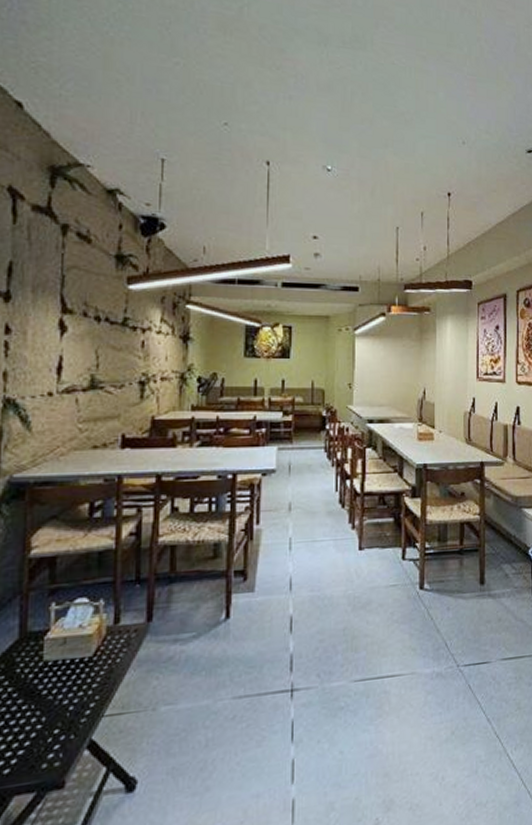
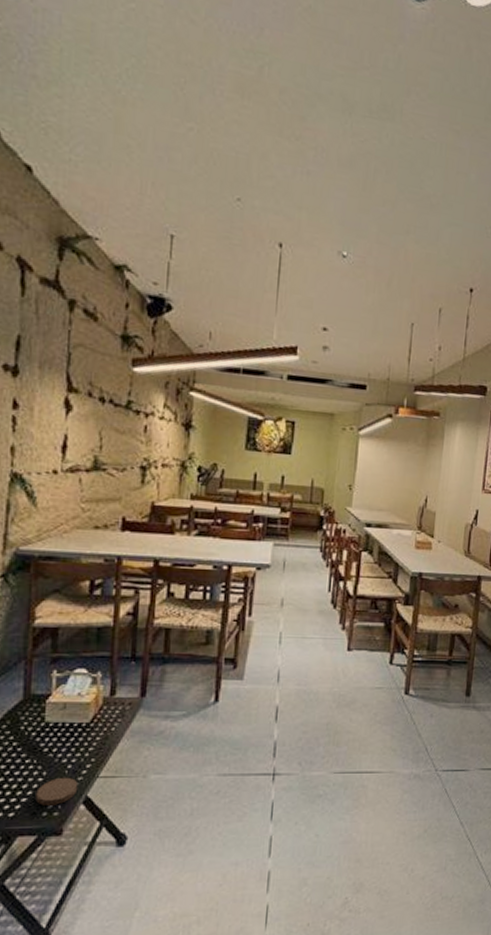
coaster: none [34,720,82,756] -> present [36,777,78,805]

